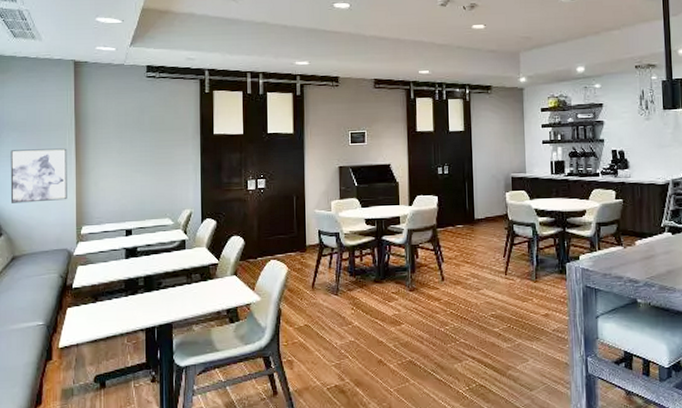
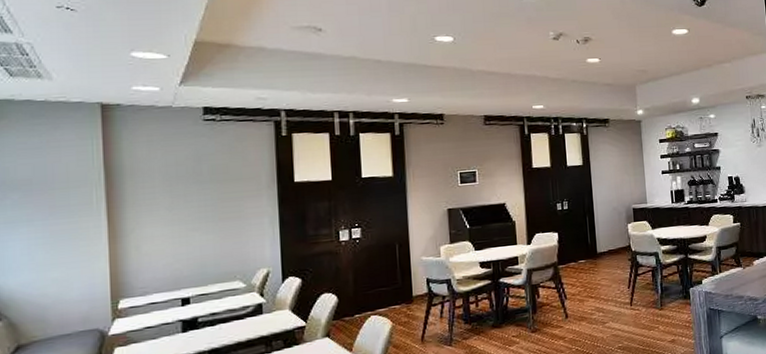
wall art: present [10,148,67,203] -> none [9,208,97,280]

